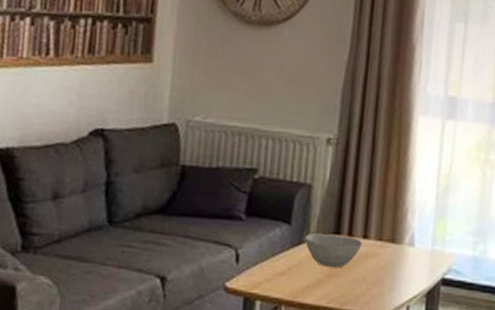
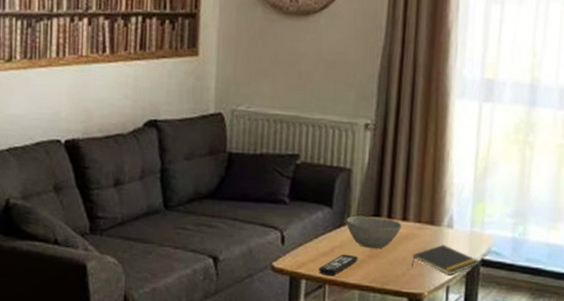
remote control: none [274,273,317,297] -> present [318,254,358,276]
notepad: none [371,263,441,295] -> present [411,244,480,275]

